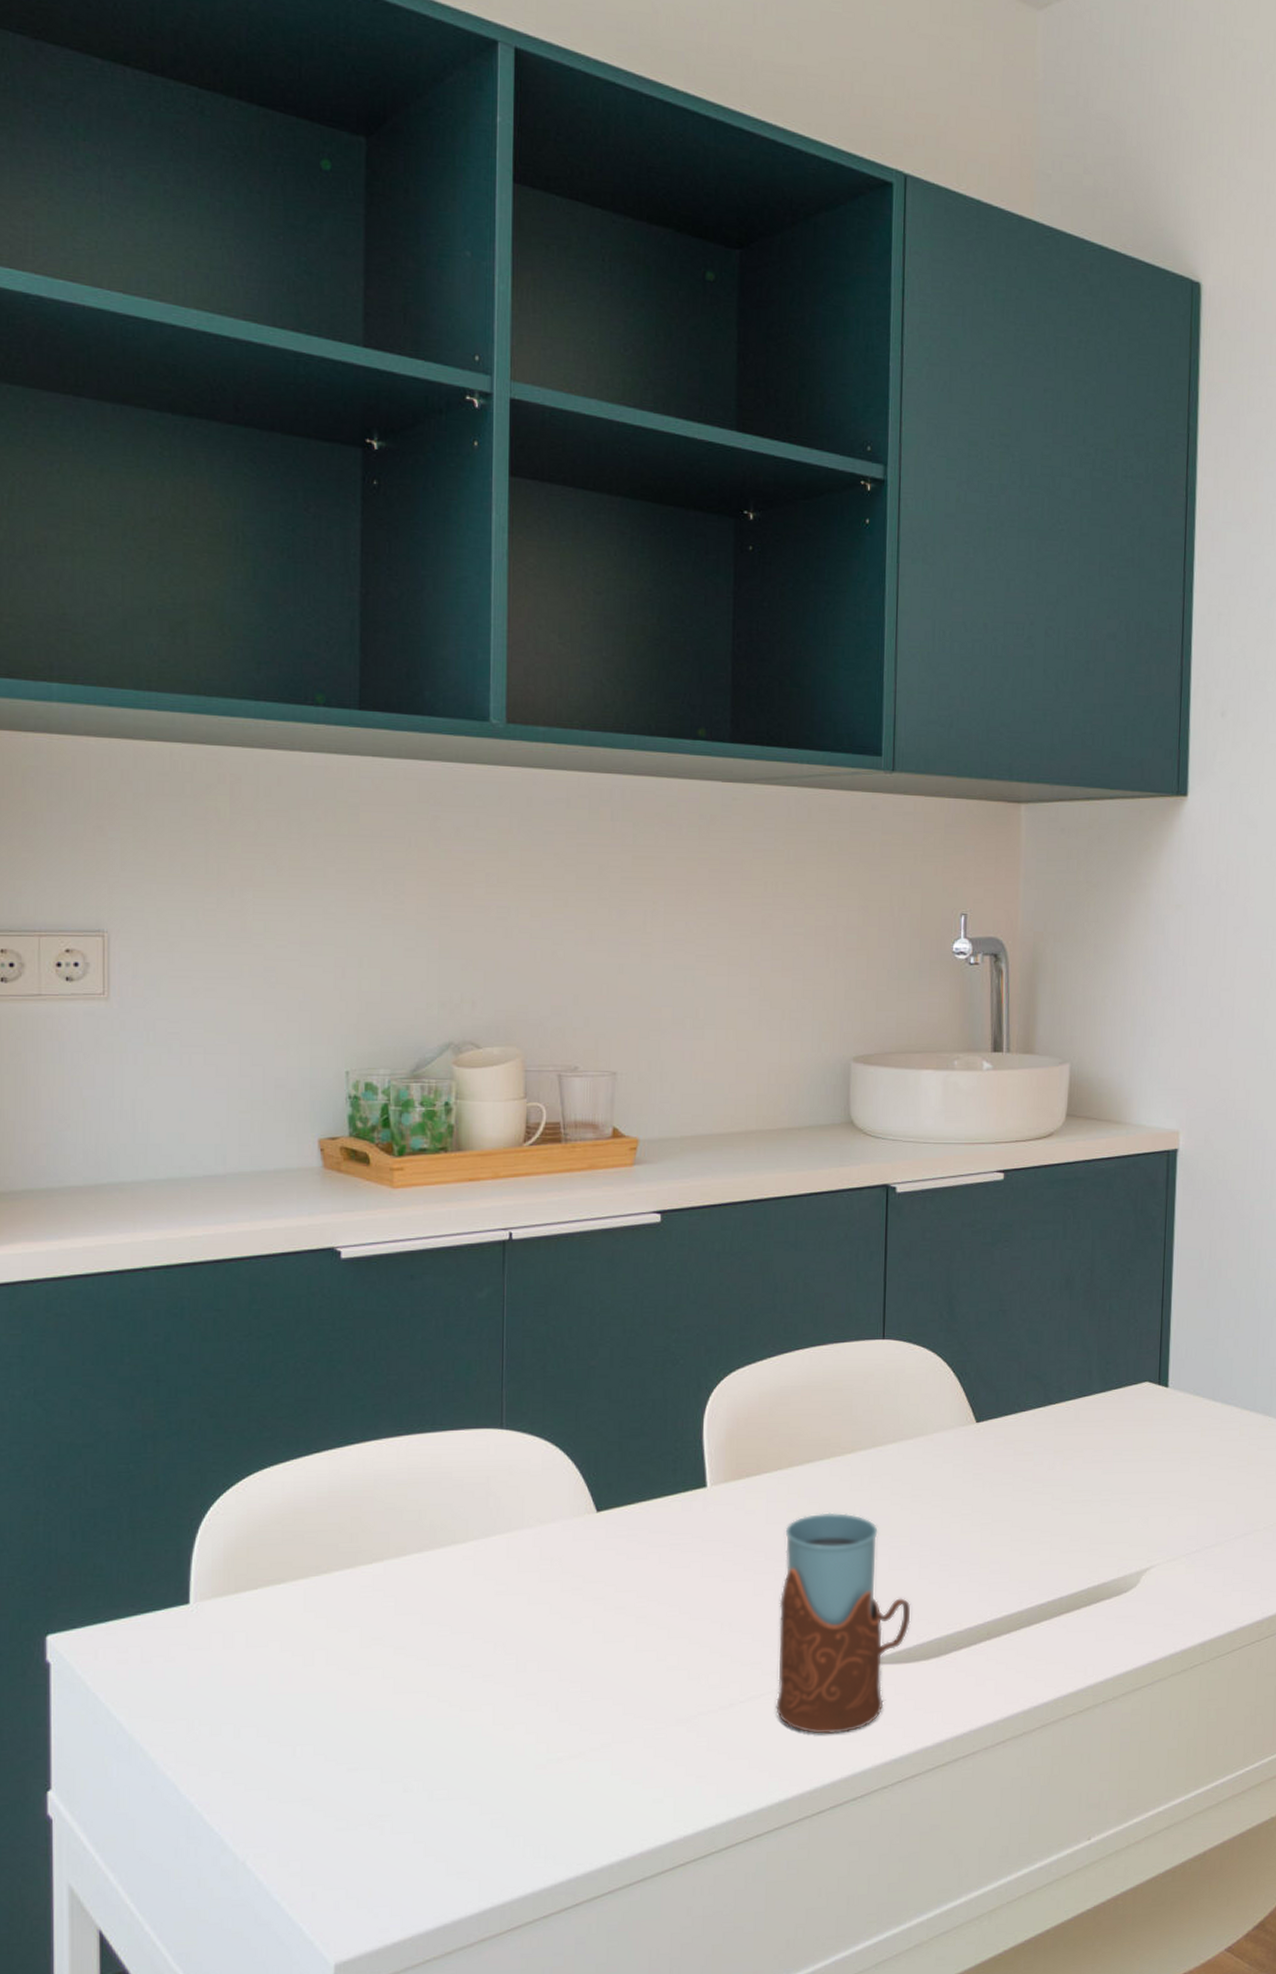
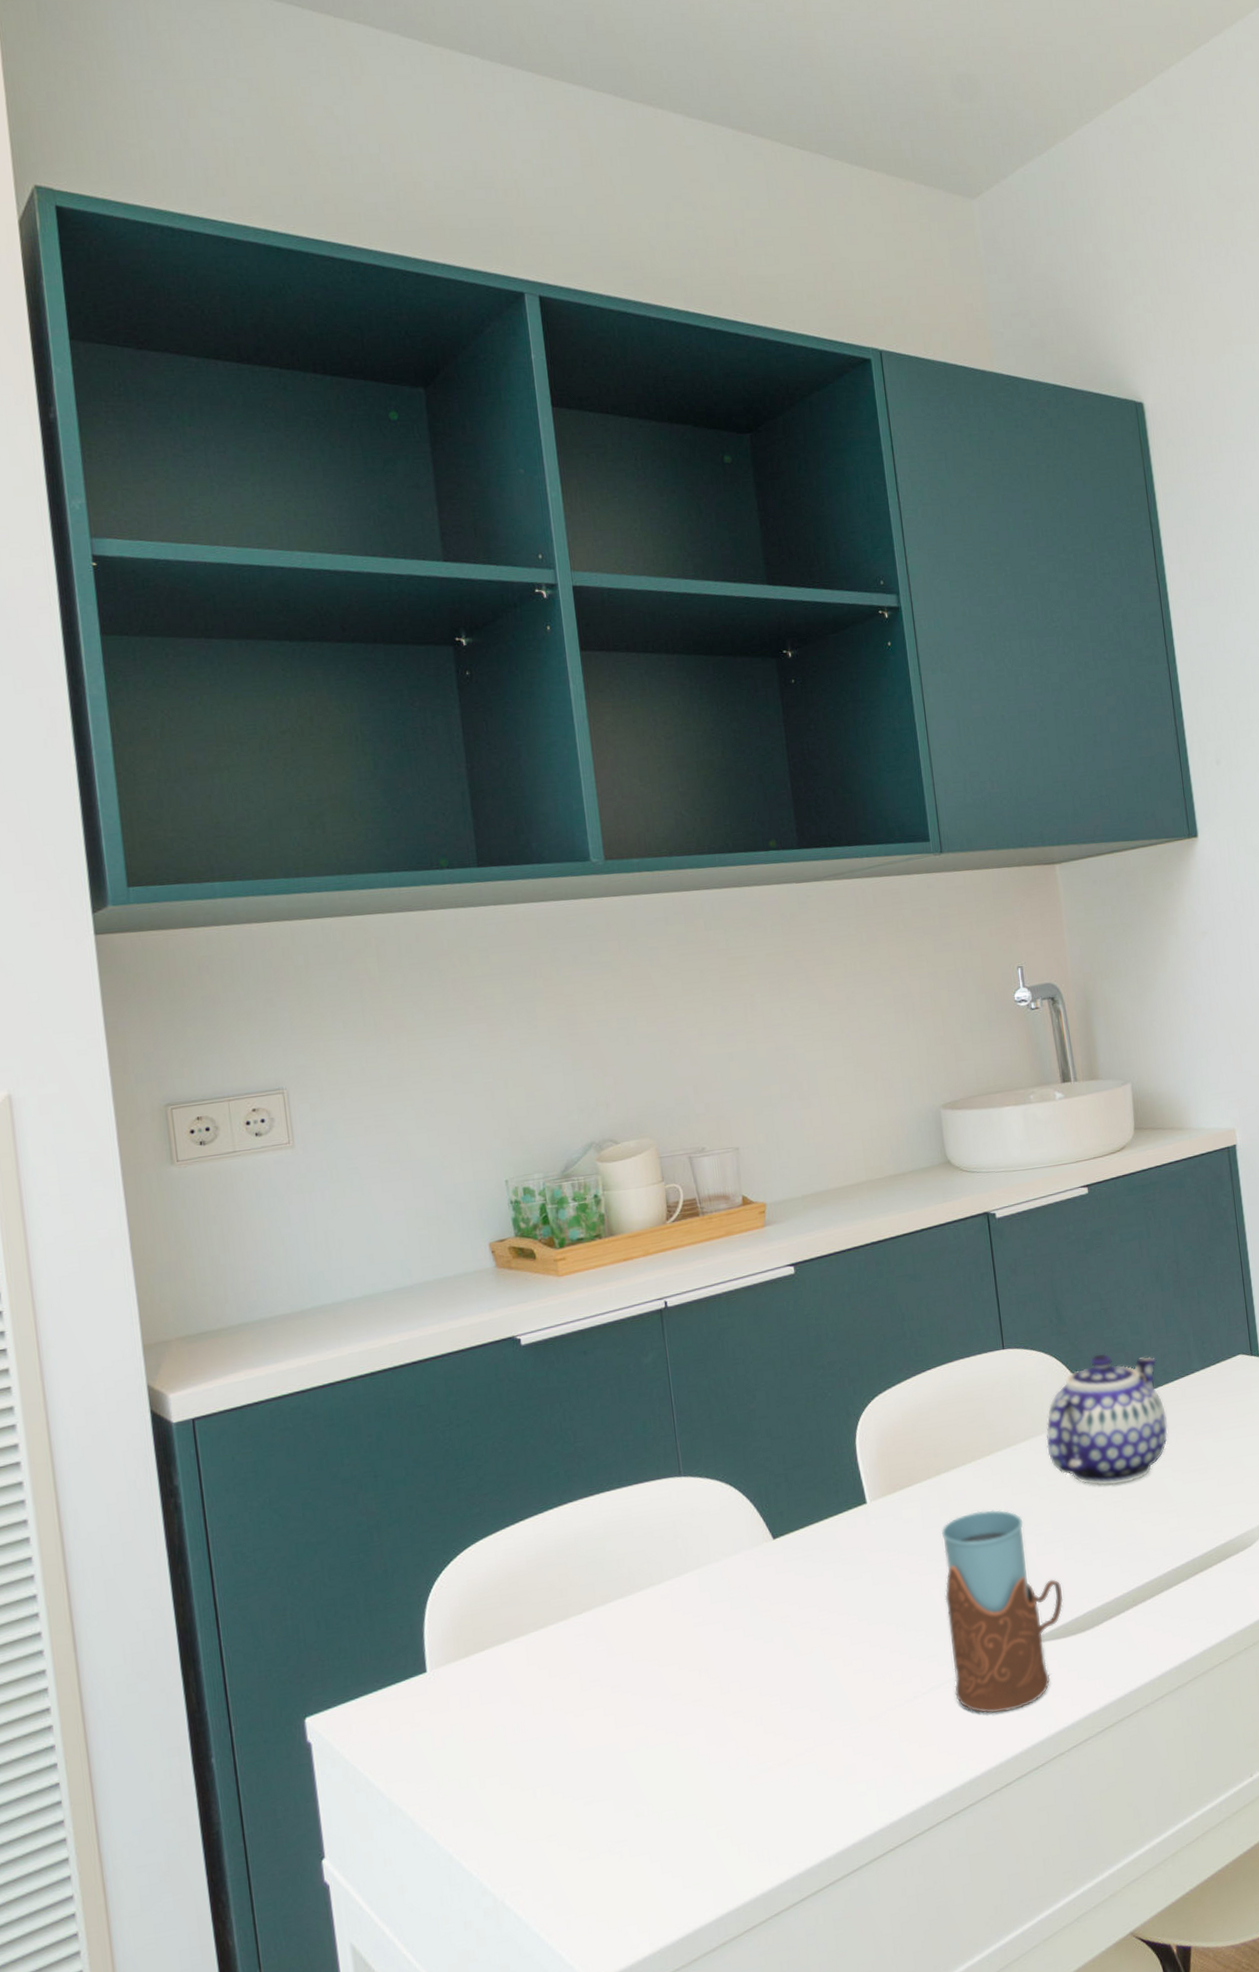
teapot: none [916,1359,1055,1505] -> present [1046,1353,1168,1486]

